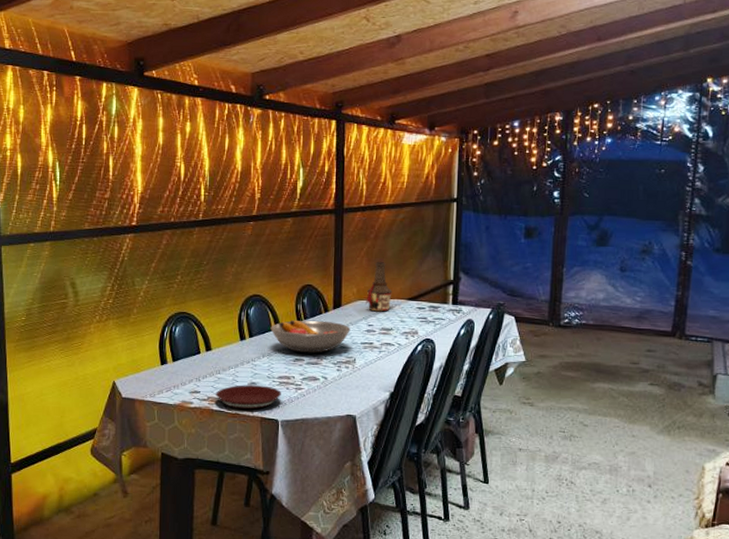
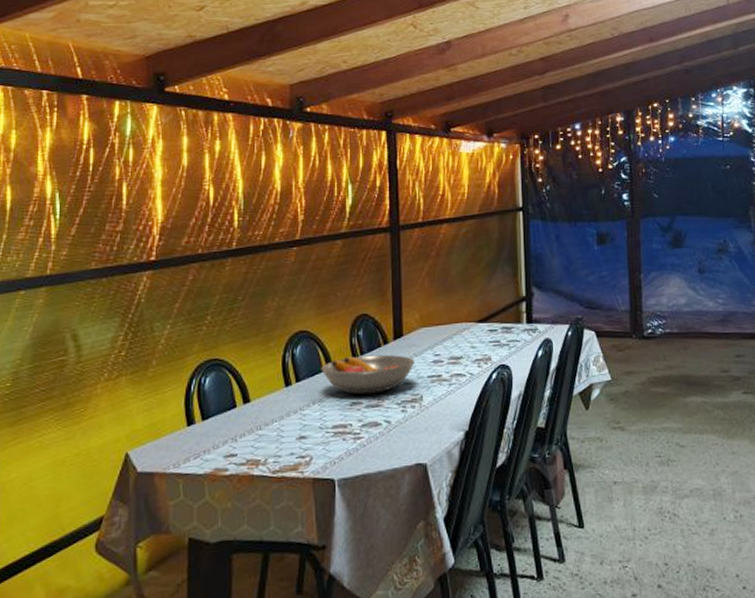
plate: present [216,385,281,410] -> none [256,438,337,471]
bottle: present [366,262,392,312] -> none [430,282,460,339]

